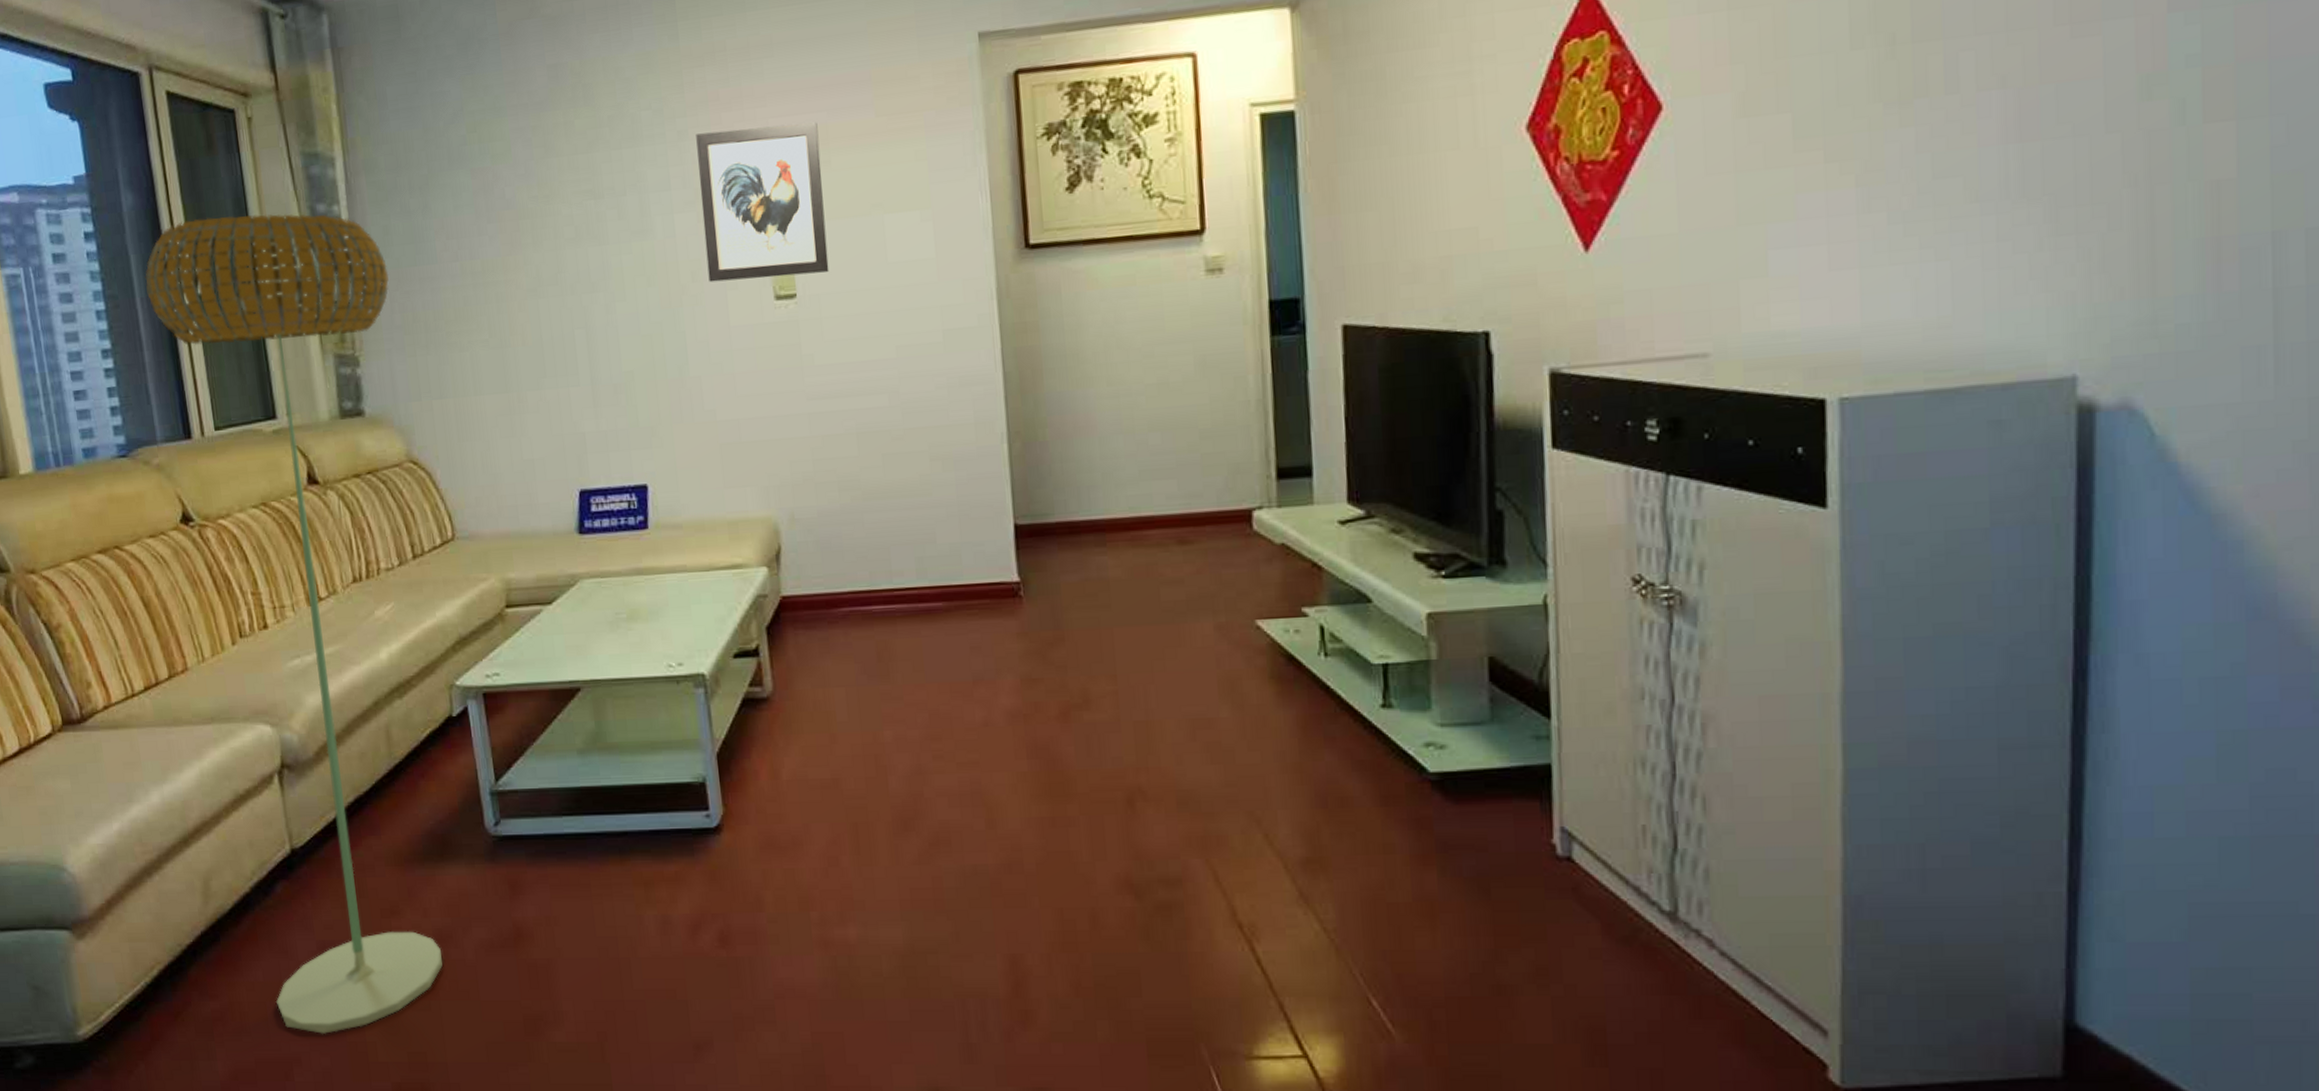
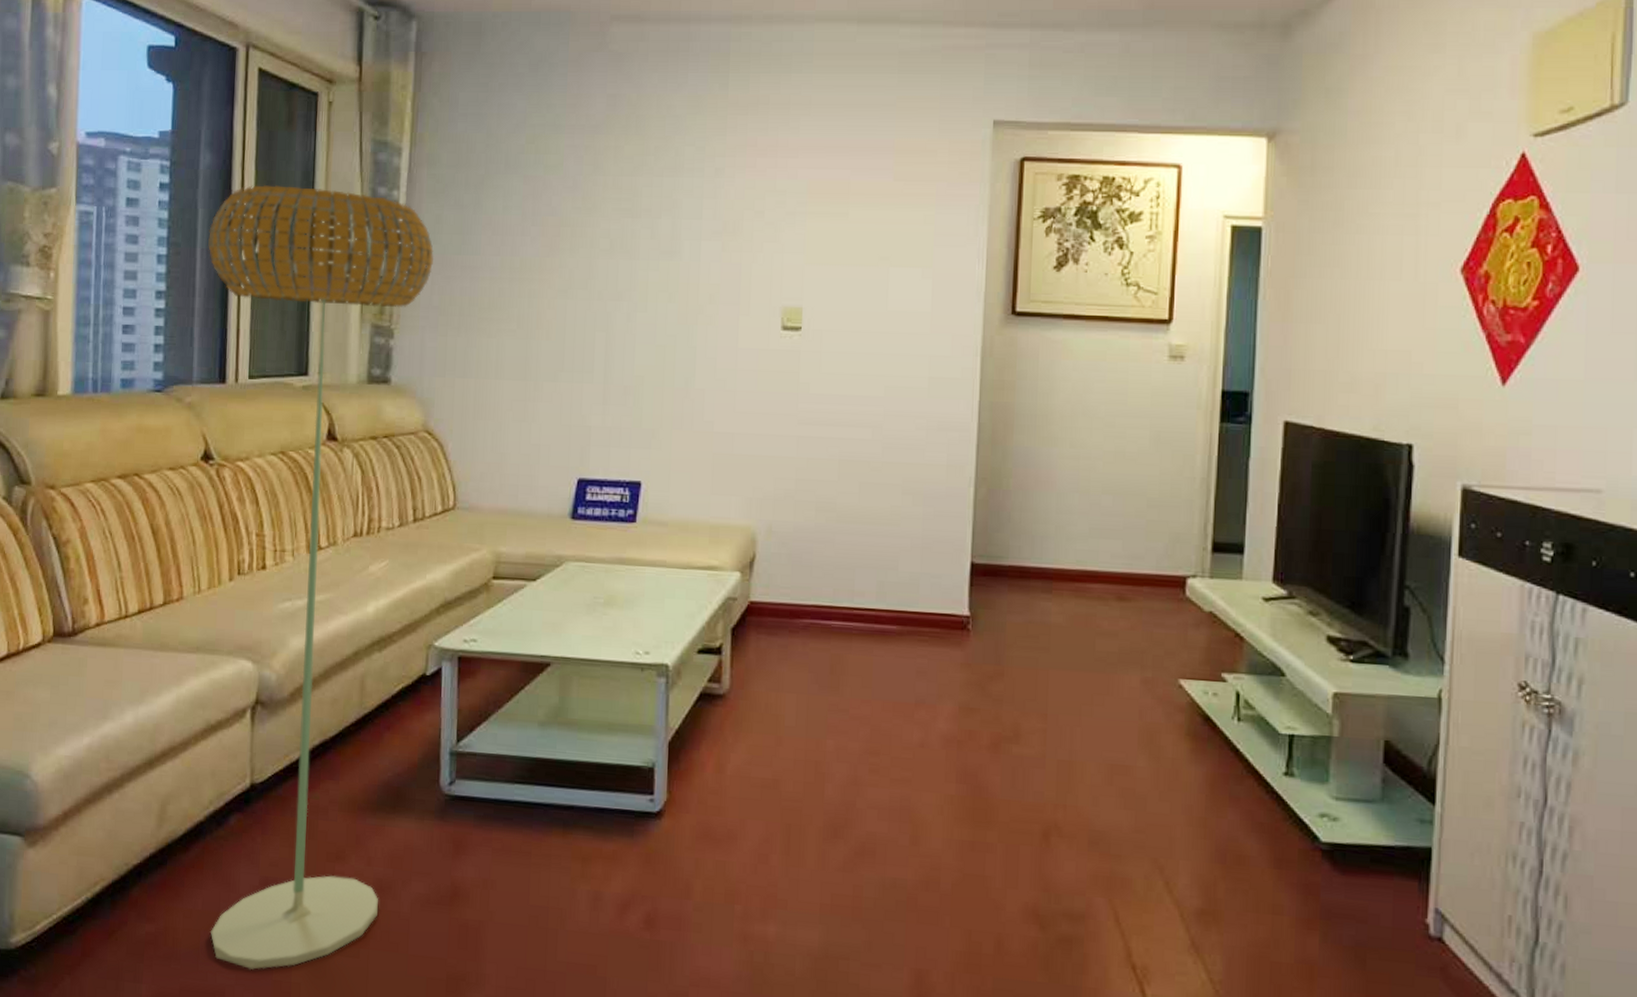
wall art: present [696,122,829,283] -> none [724,173,841,311]

